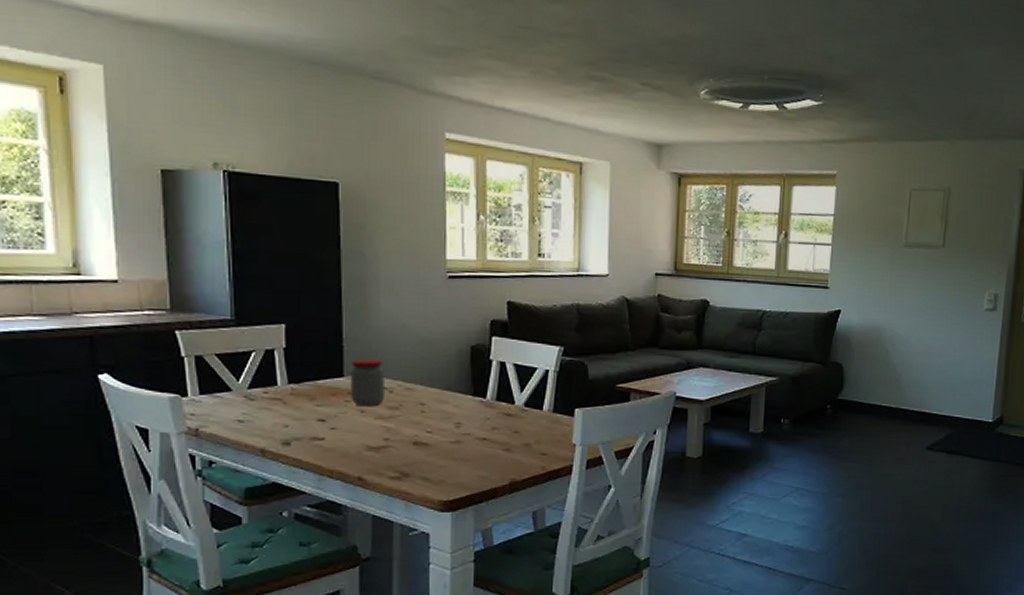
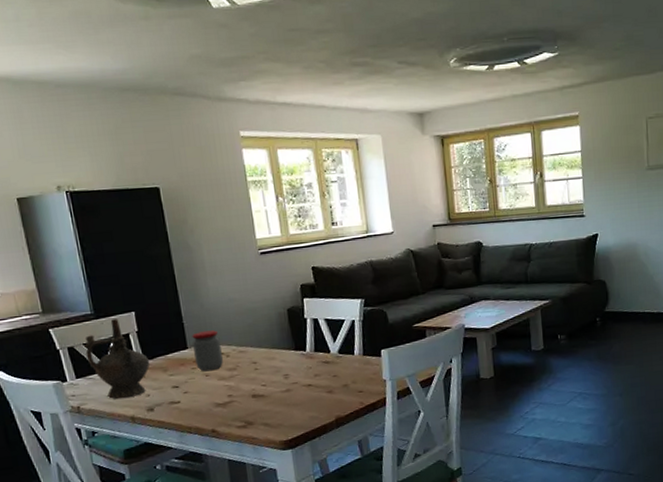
ceremonial vessel: none [216,329,295,426] -> present [84,319,150,399]

